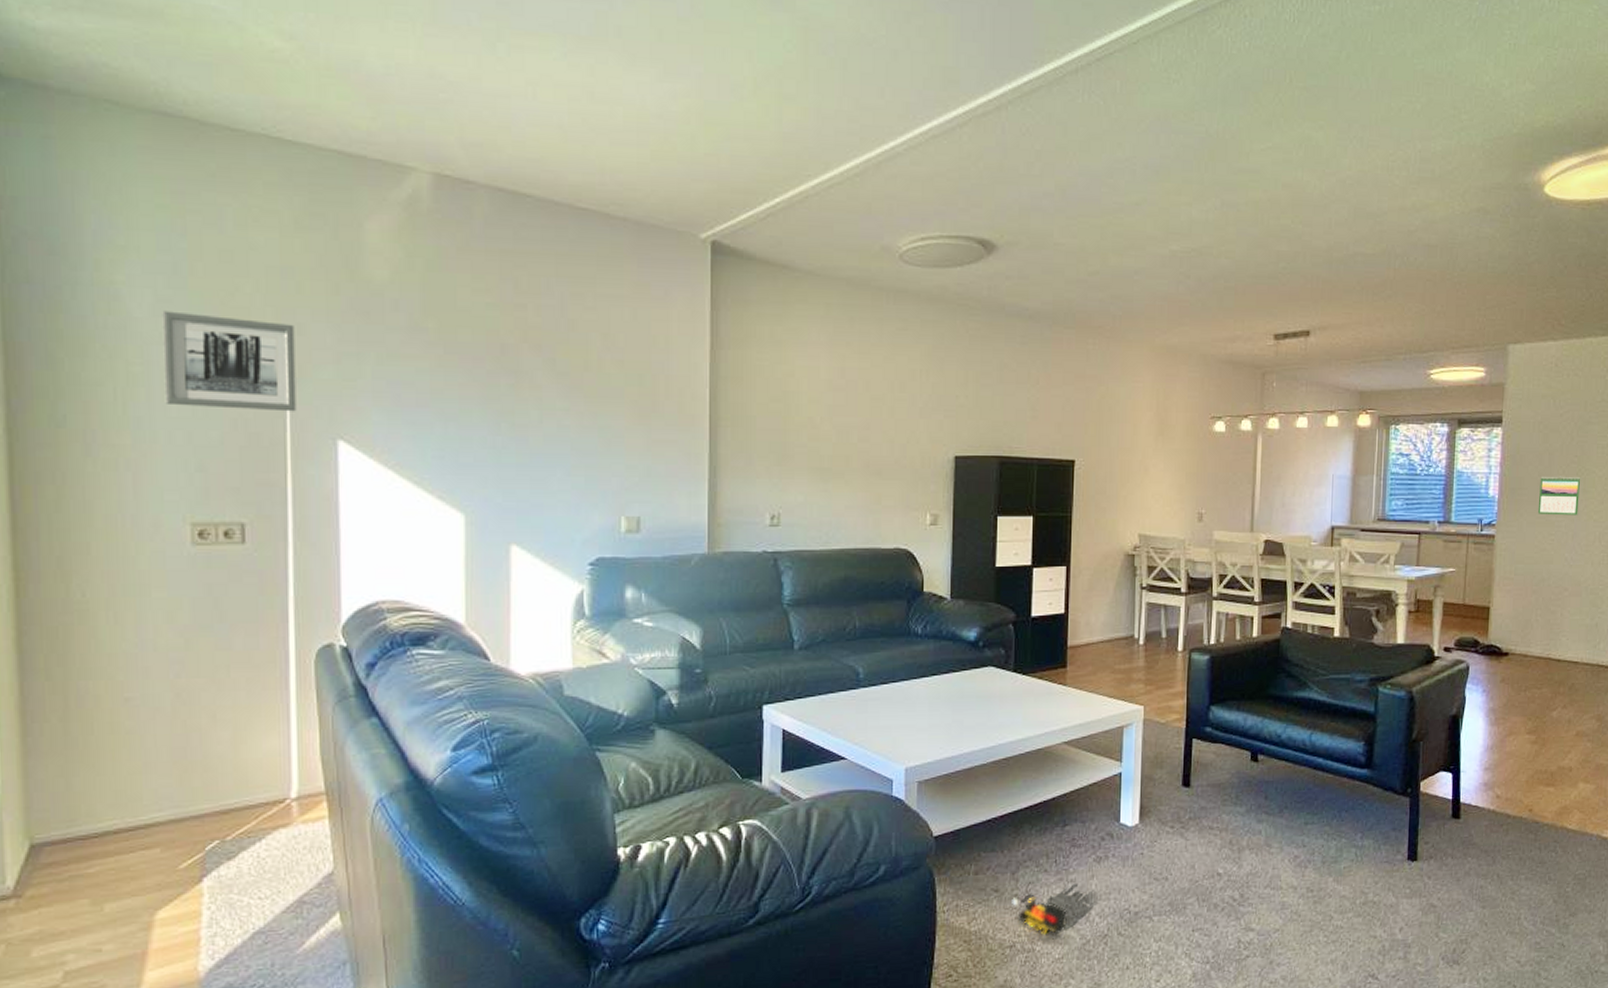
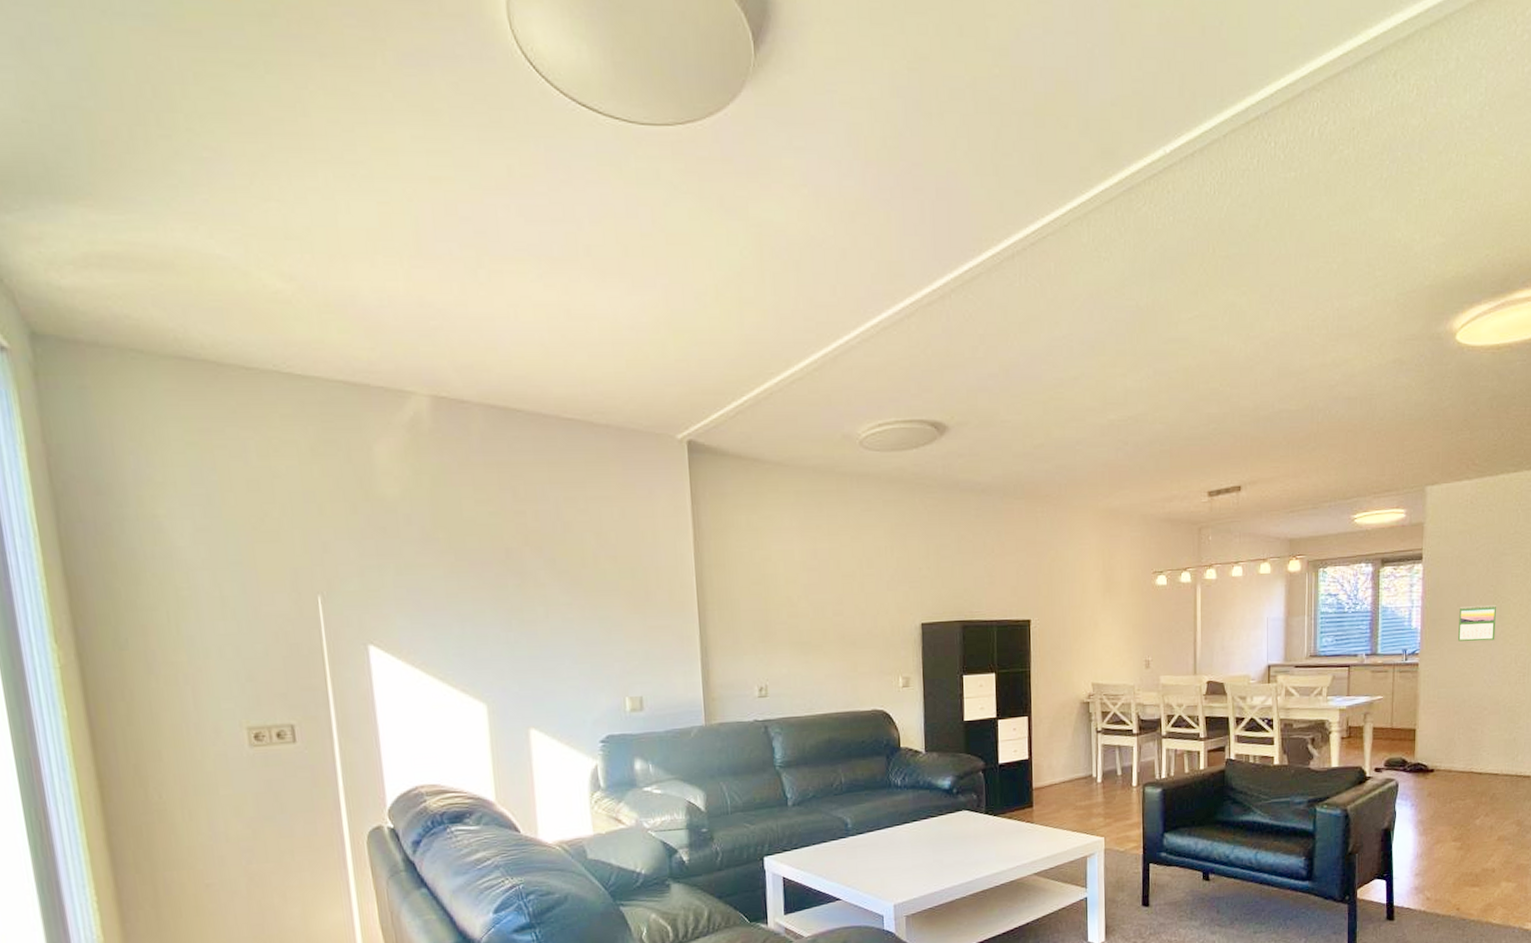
wall art: present [162,310,296,412] -> none [201,538,329,624]

